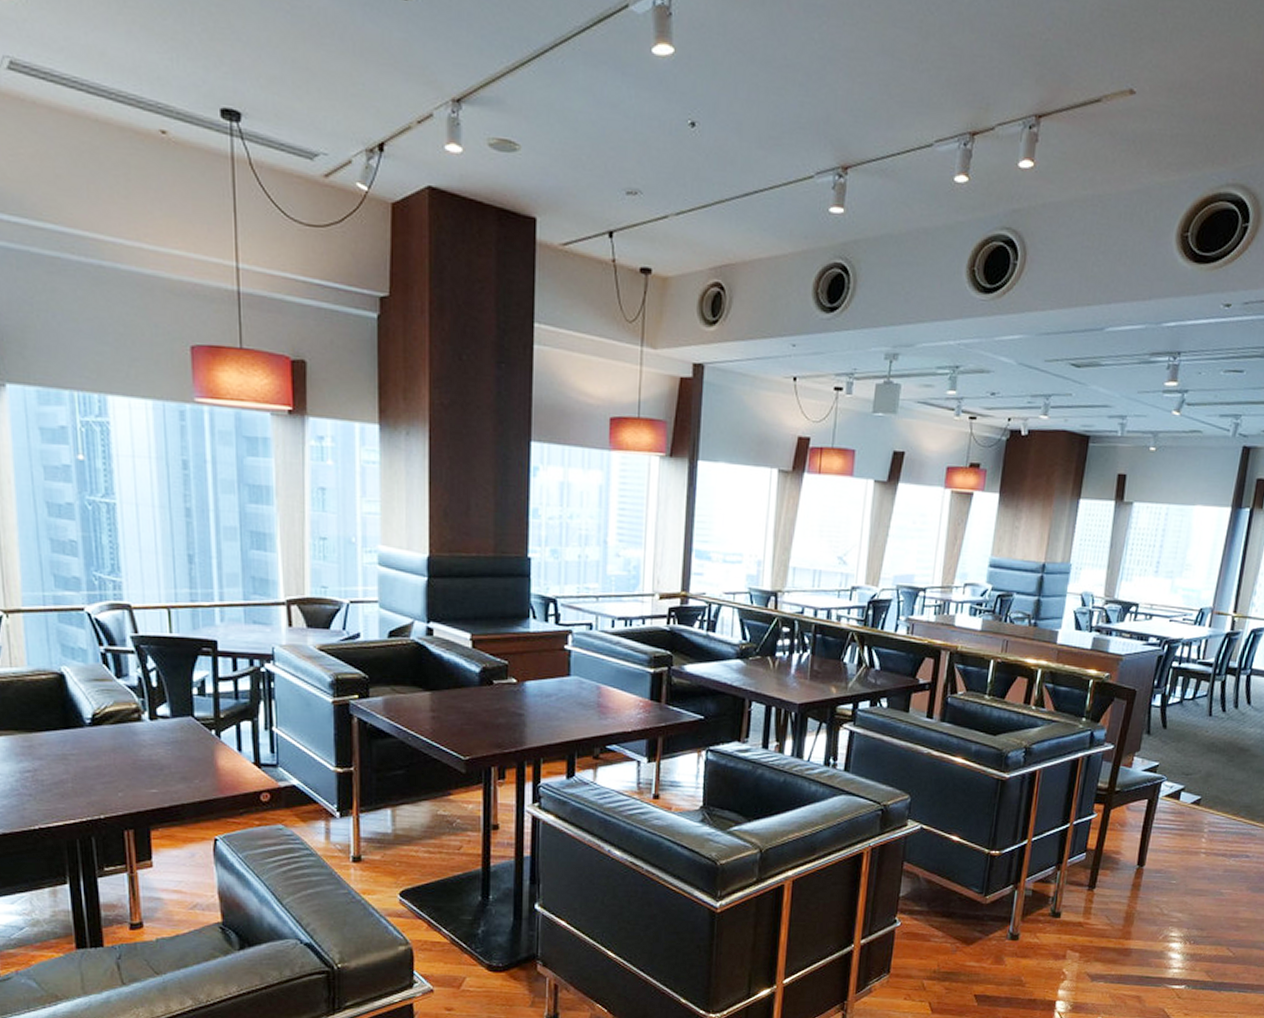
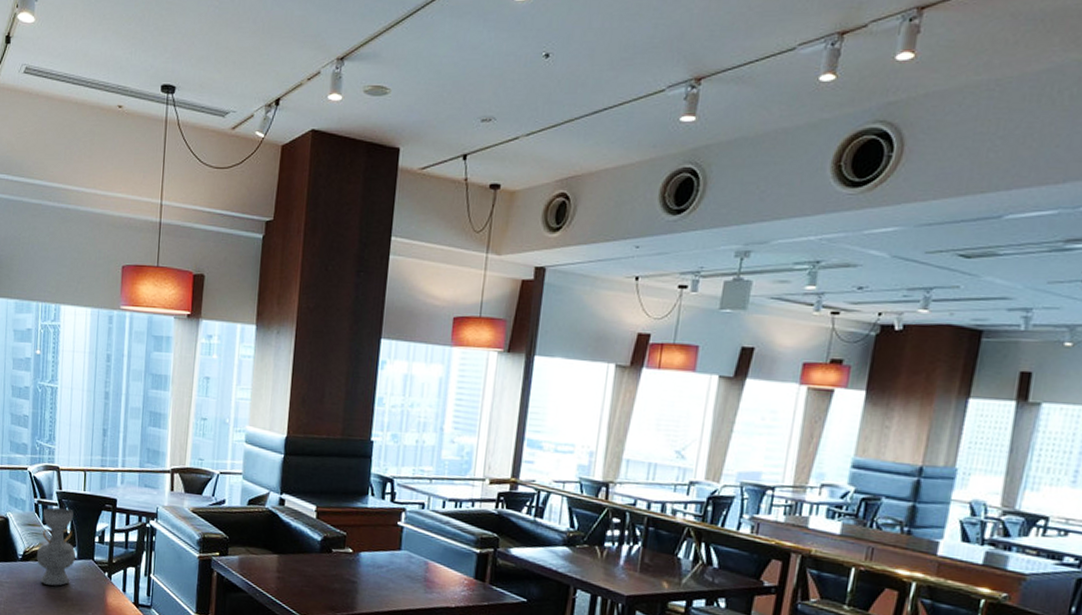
decorative vase: none [111,655,168,753] -> present [36,507,76,586]

